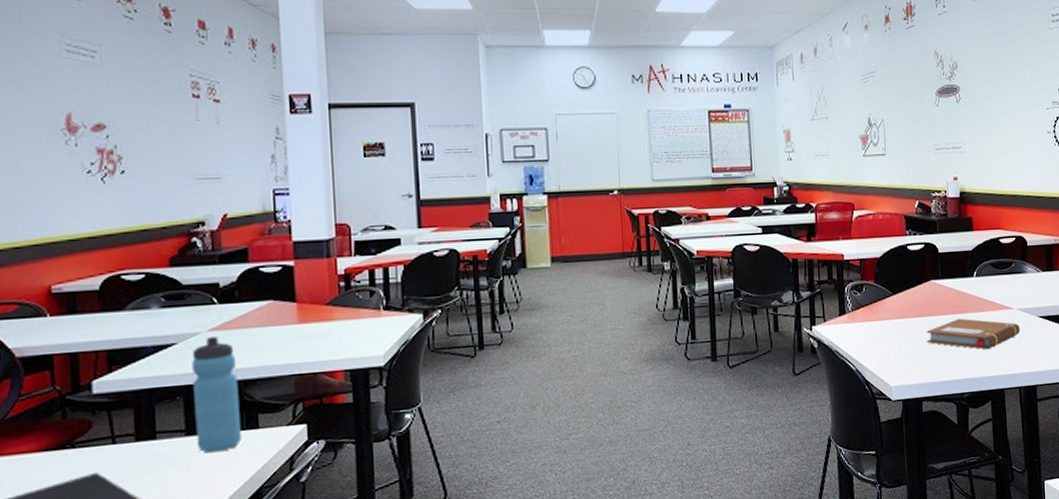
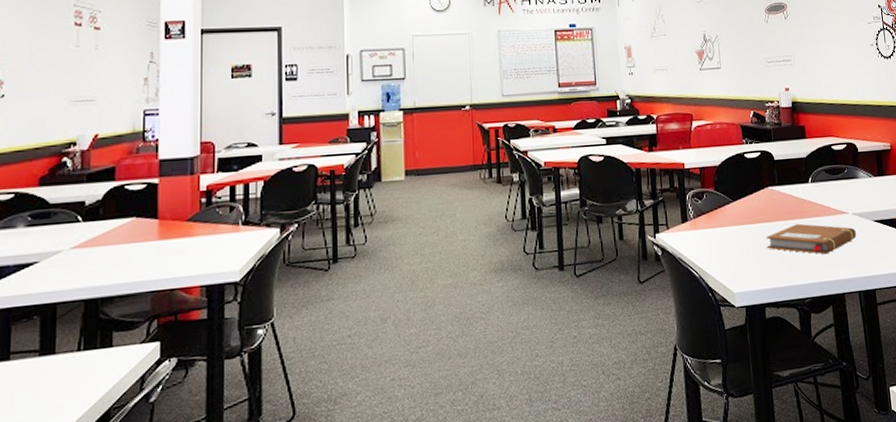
water bottle: present [192,337,241,453] -> none [49,254,96,374]

